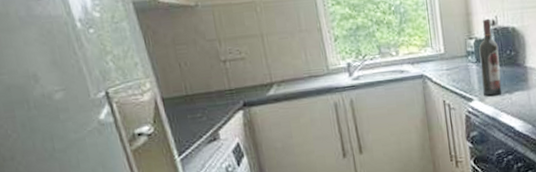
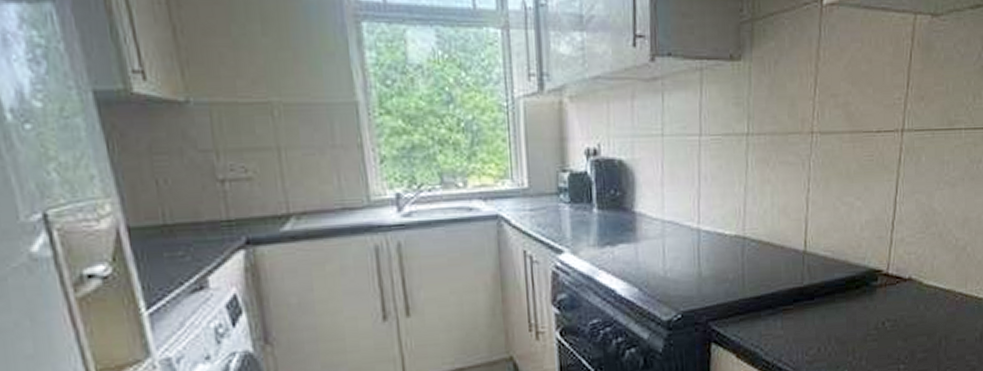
wine bottle: present [479,18,502,98] -> none [574,146,602,250]

